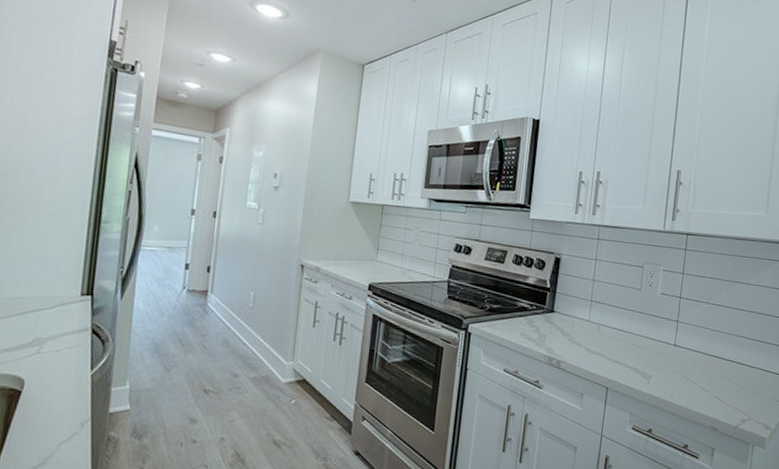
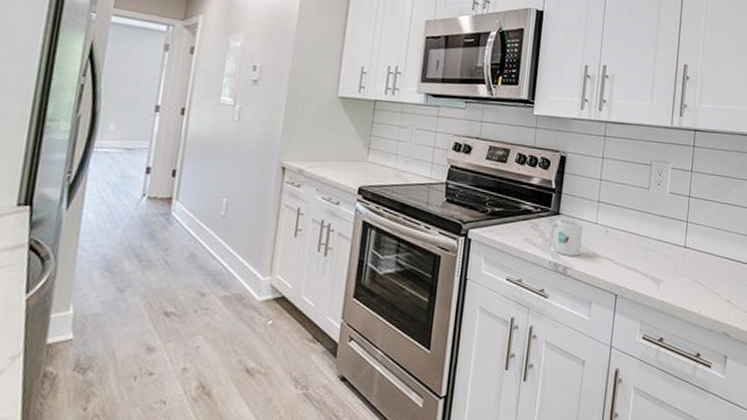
mug: none [544,316,577,351] -> present [549,219,584,256]

